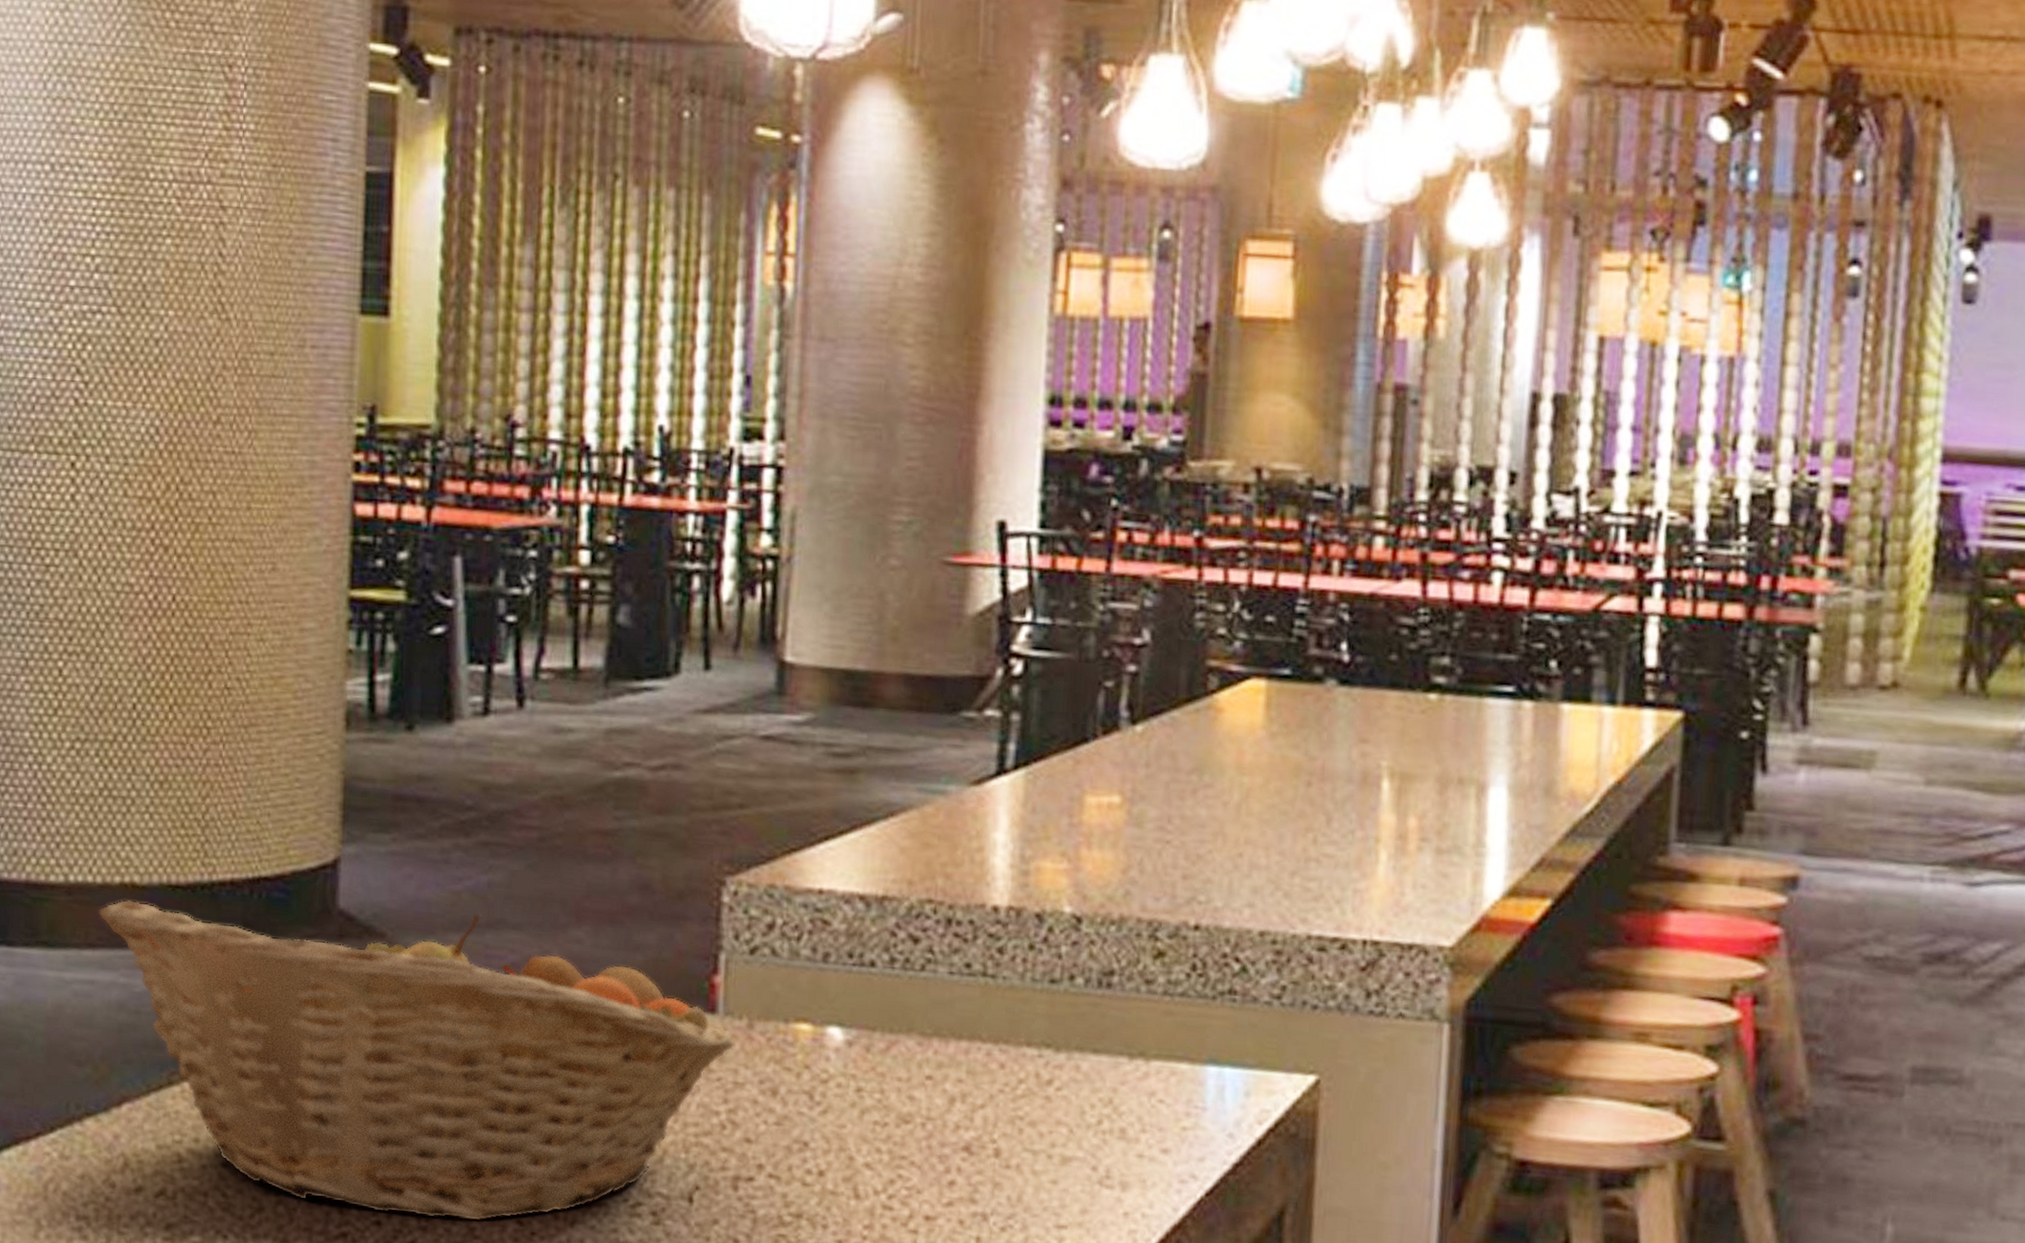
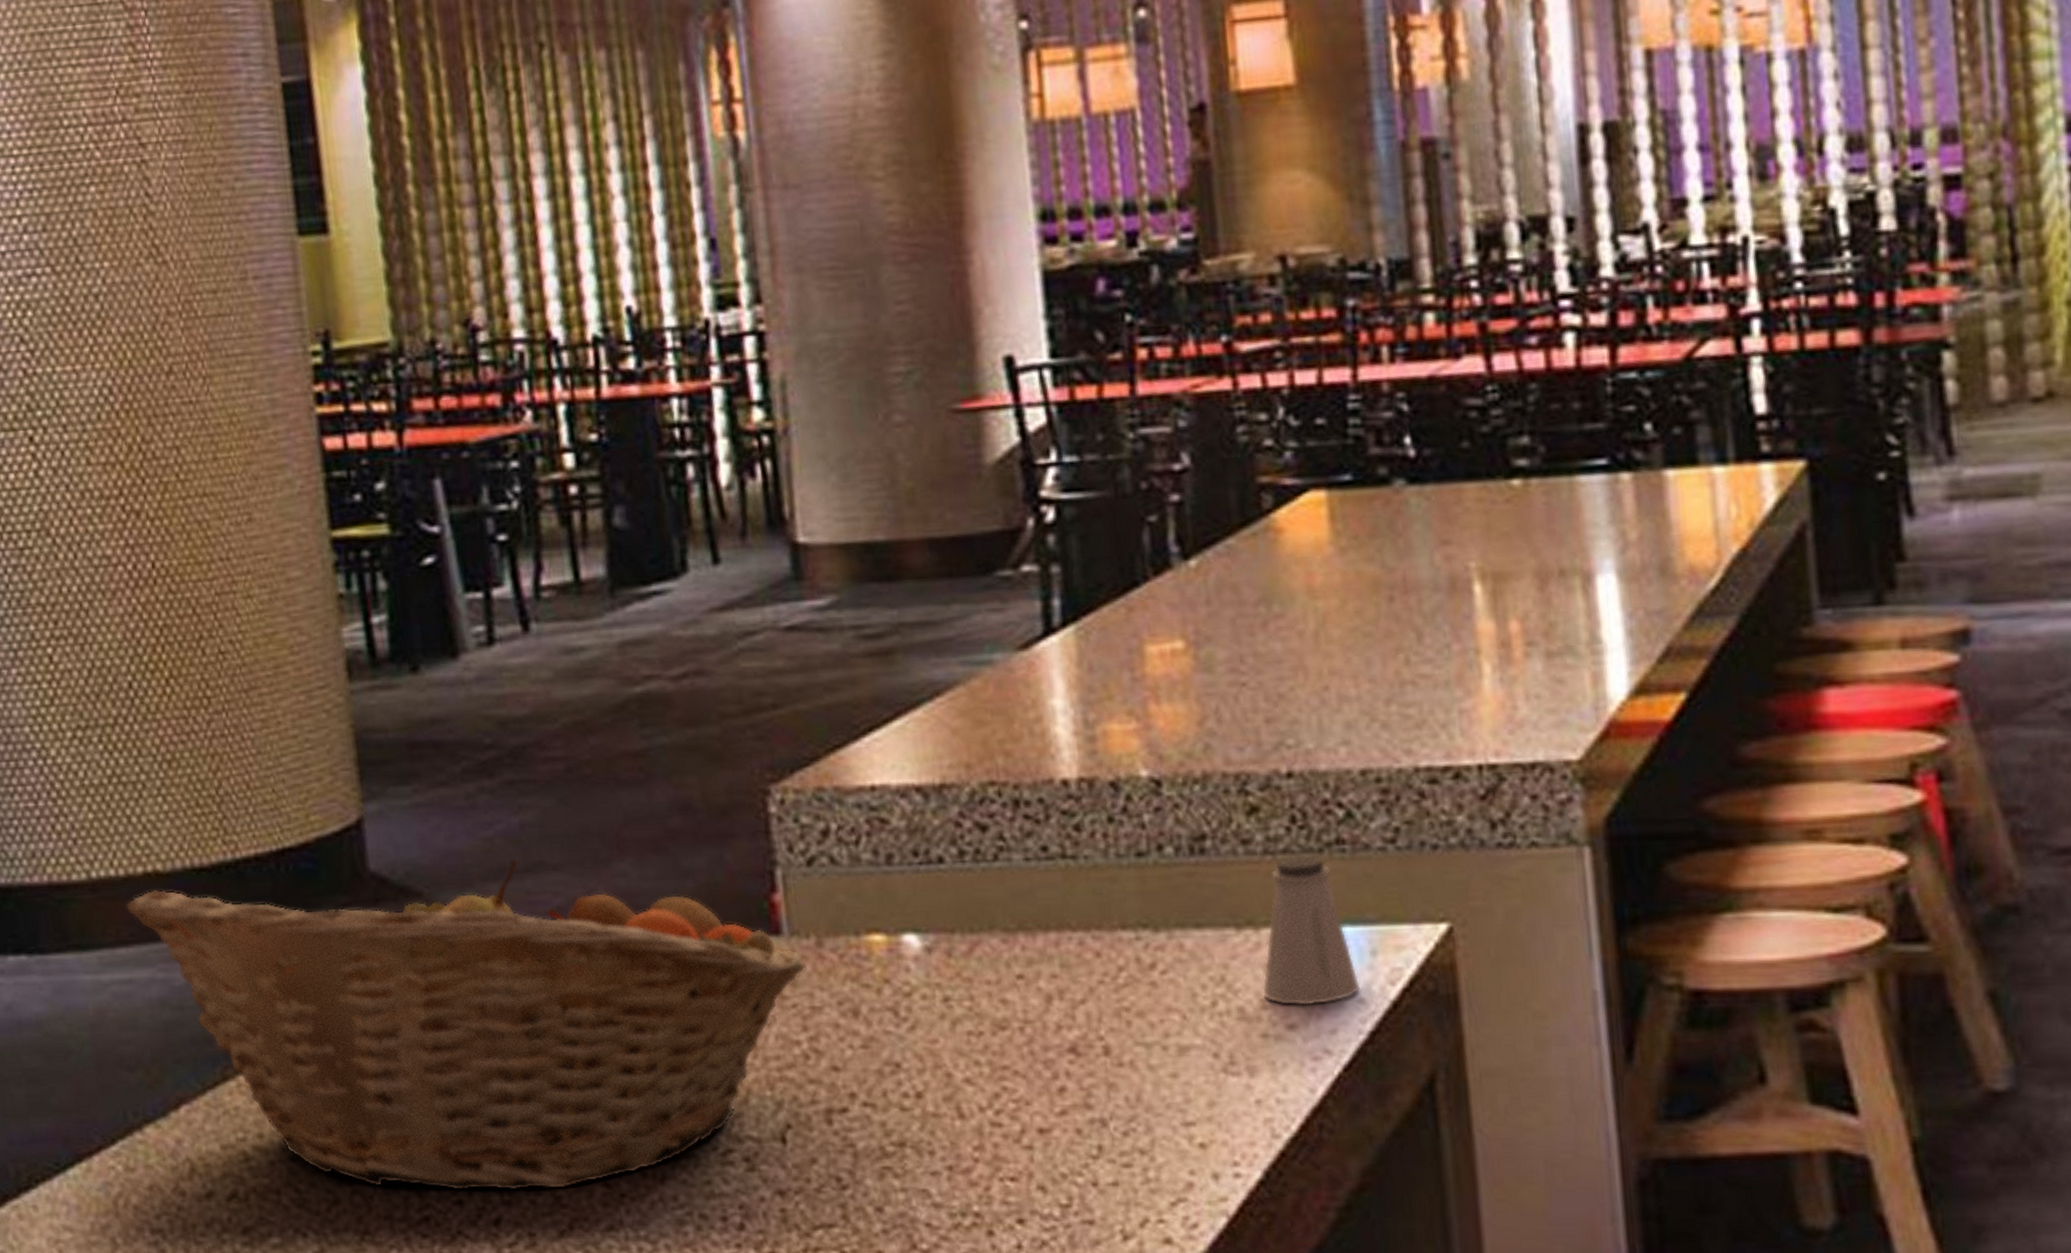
saltshaker: none [1144,999,1232,1135] -> present [1262,854,1361,1006]

